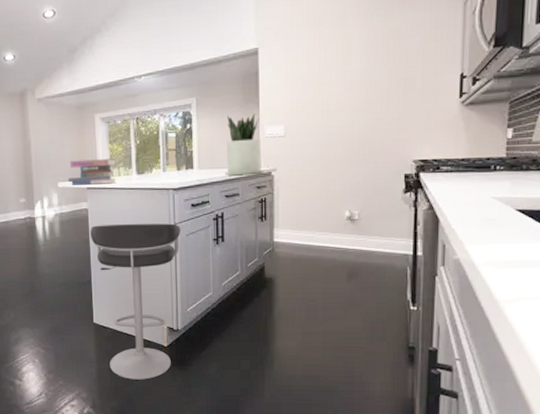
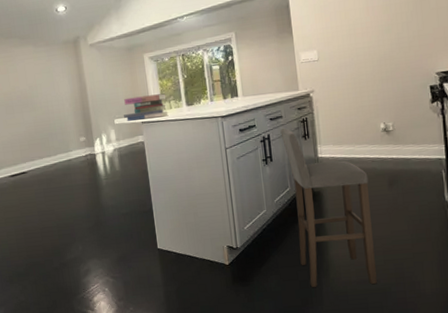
bar stool: present [90,223,181,380] -> none [148,148,234,300]
planter: present [224,113,265,176] -> none [265,42,304,101]
bar stool: none [235,206,326,381] -> present [280,128,377,287]

